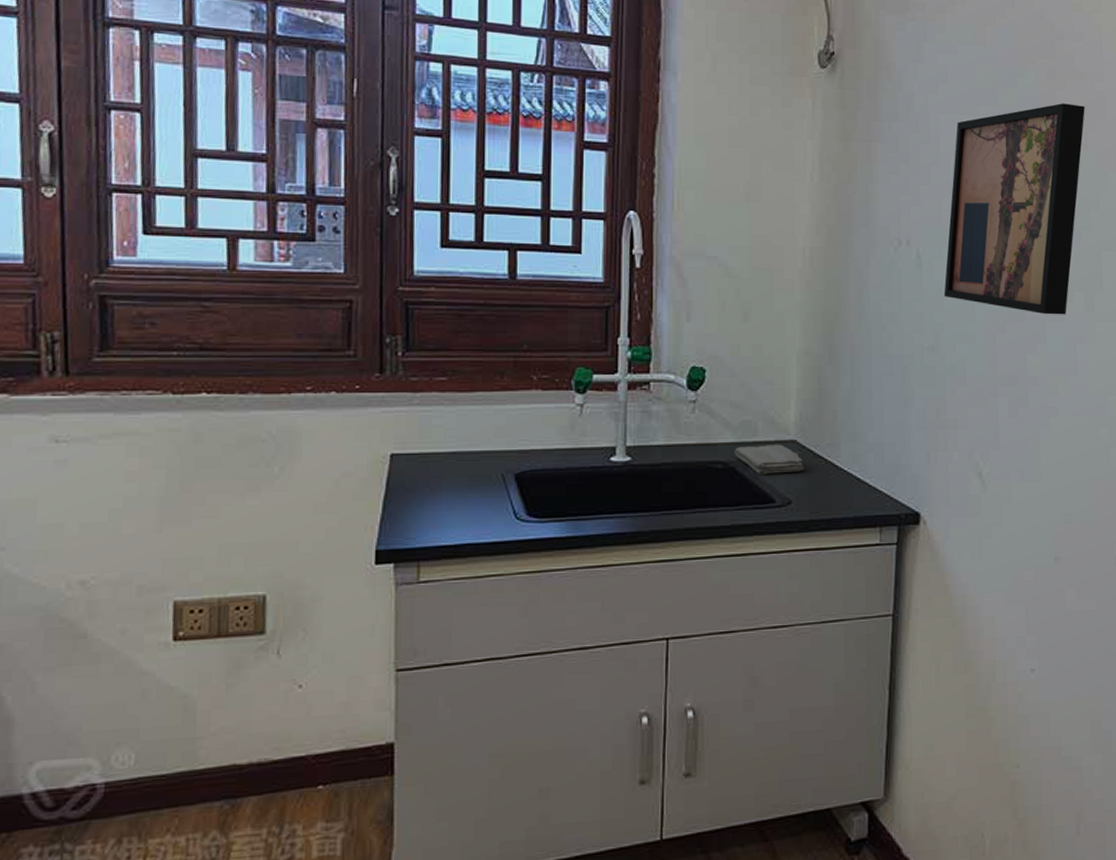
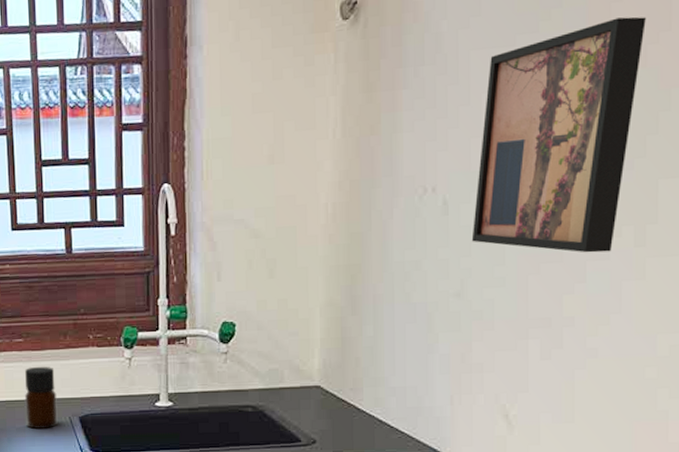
bottle: none [444,411,487,488] -> present [25,366,58,429]
washcloth: present [734,444,804,474] -> none [263,390,328,417]

